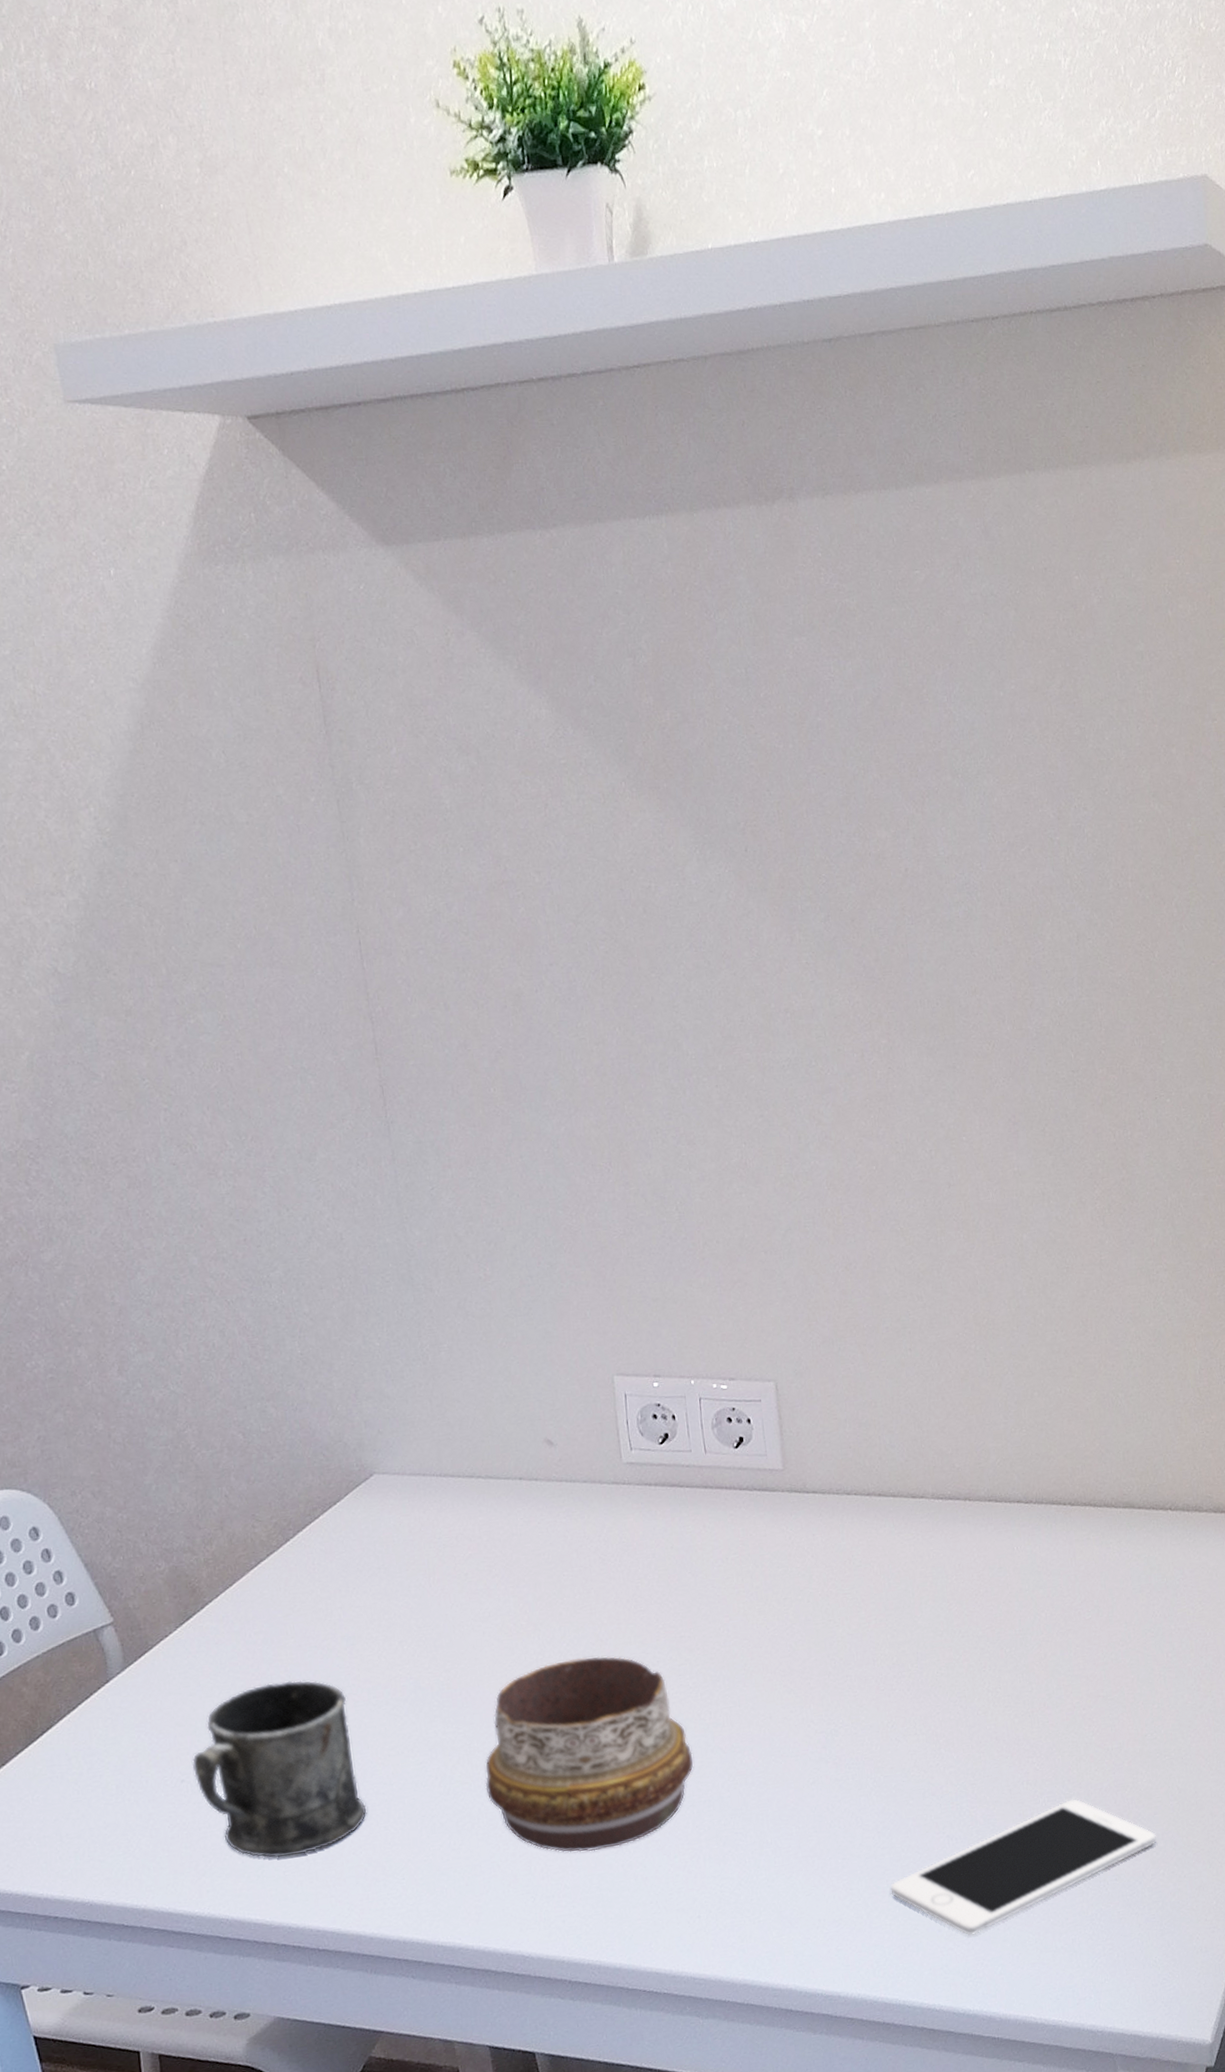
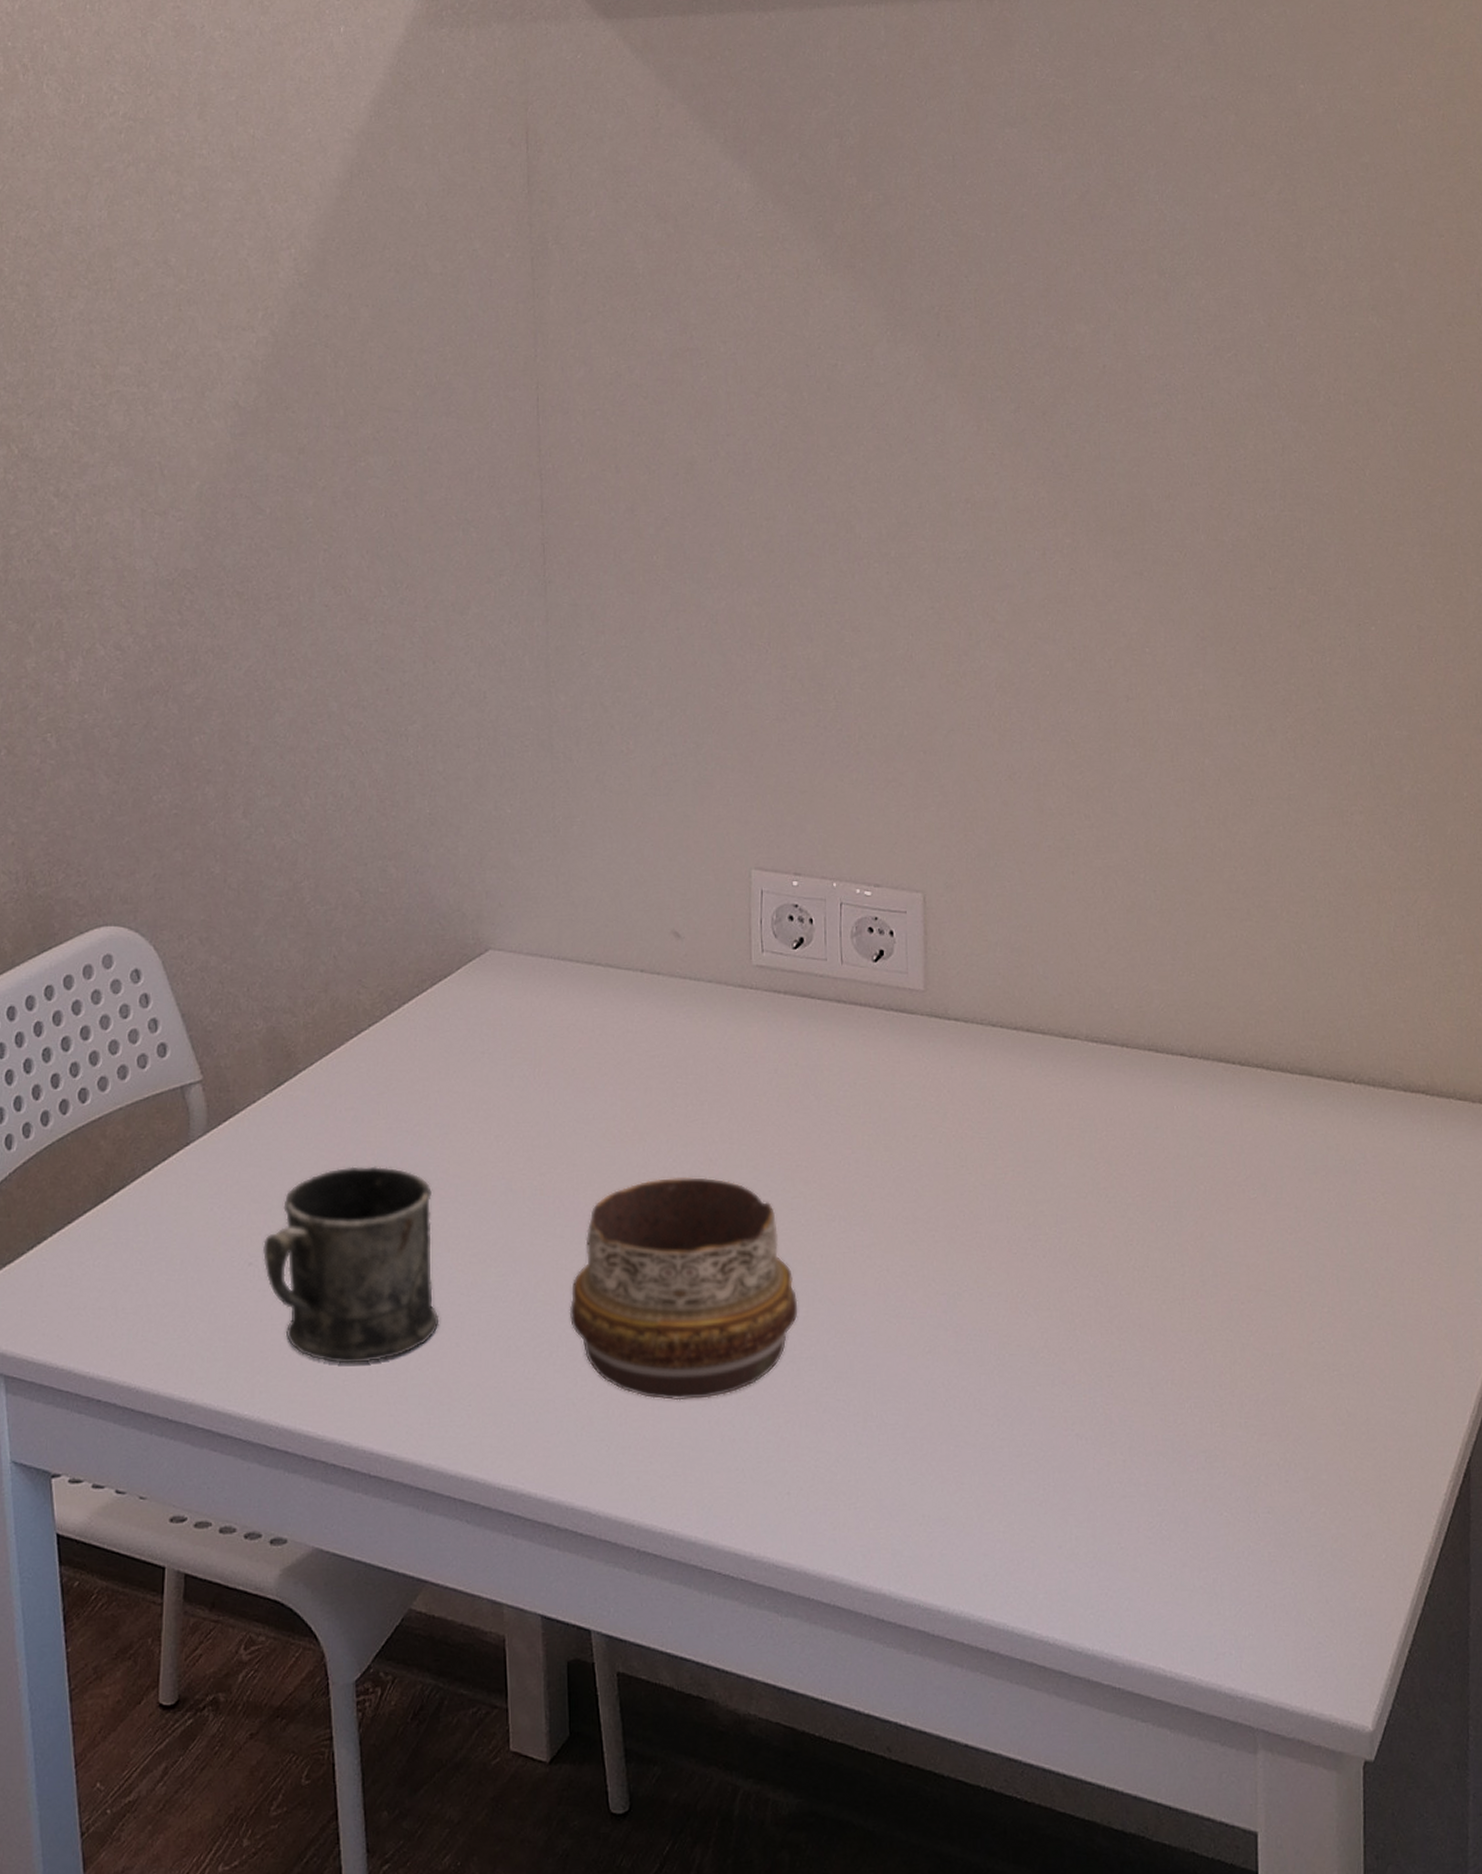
cell phone: present [890,1798,1157,1936] -> none [1007,1408,1319,1558]

